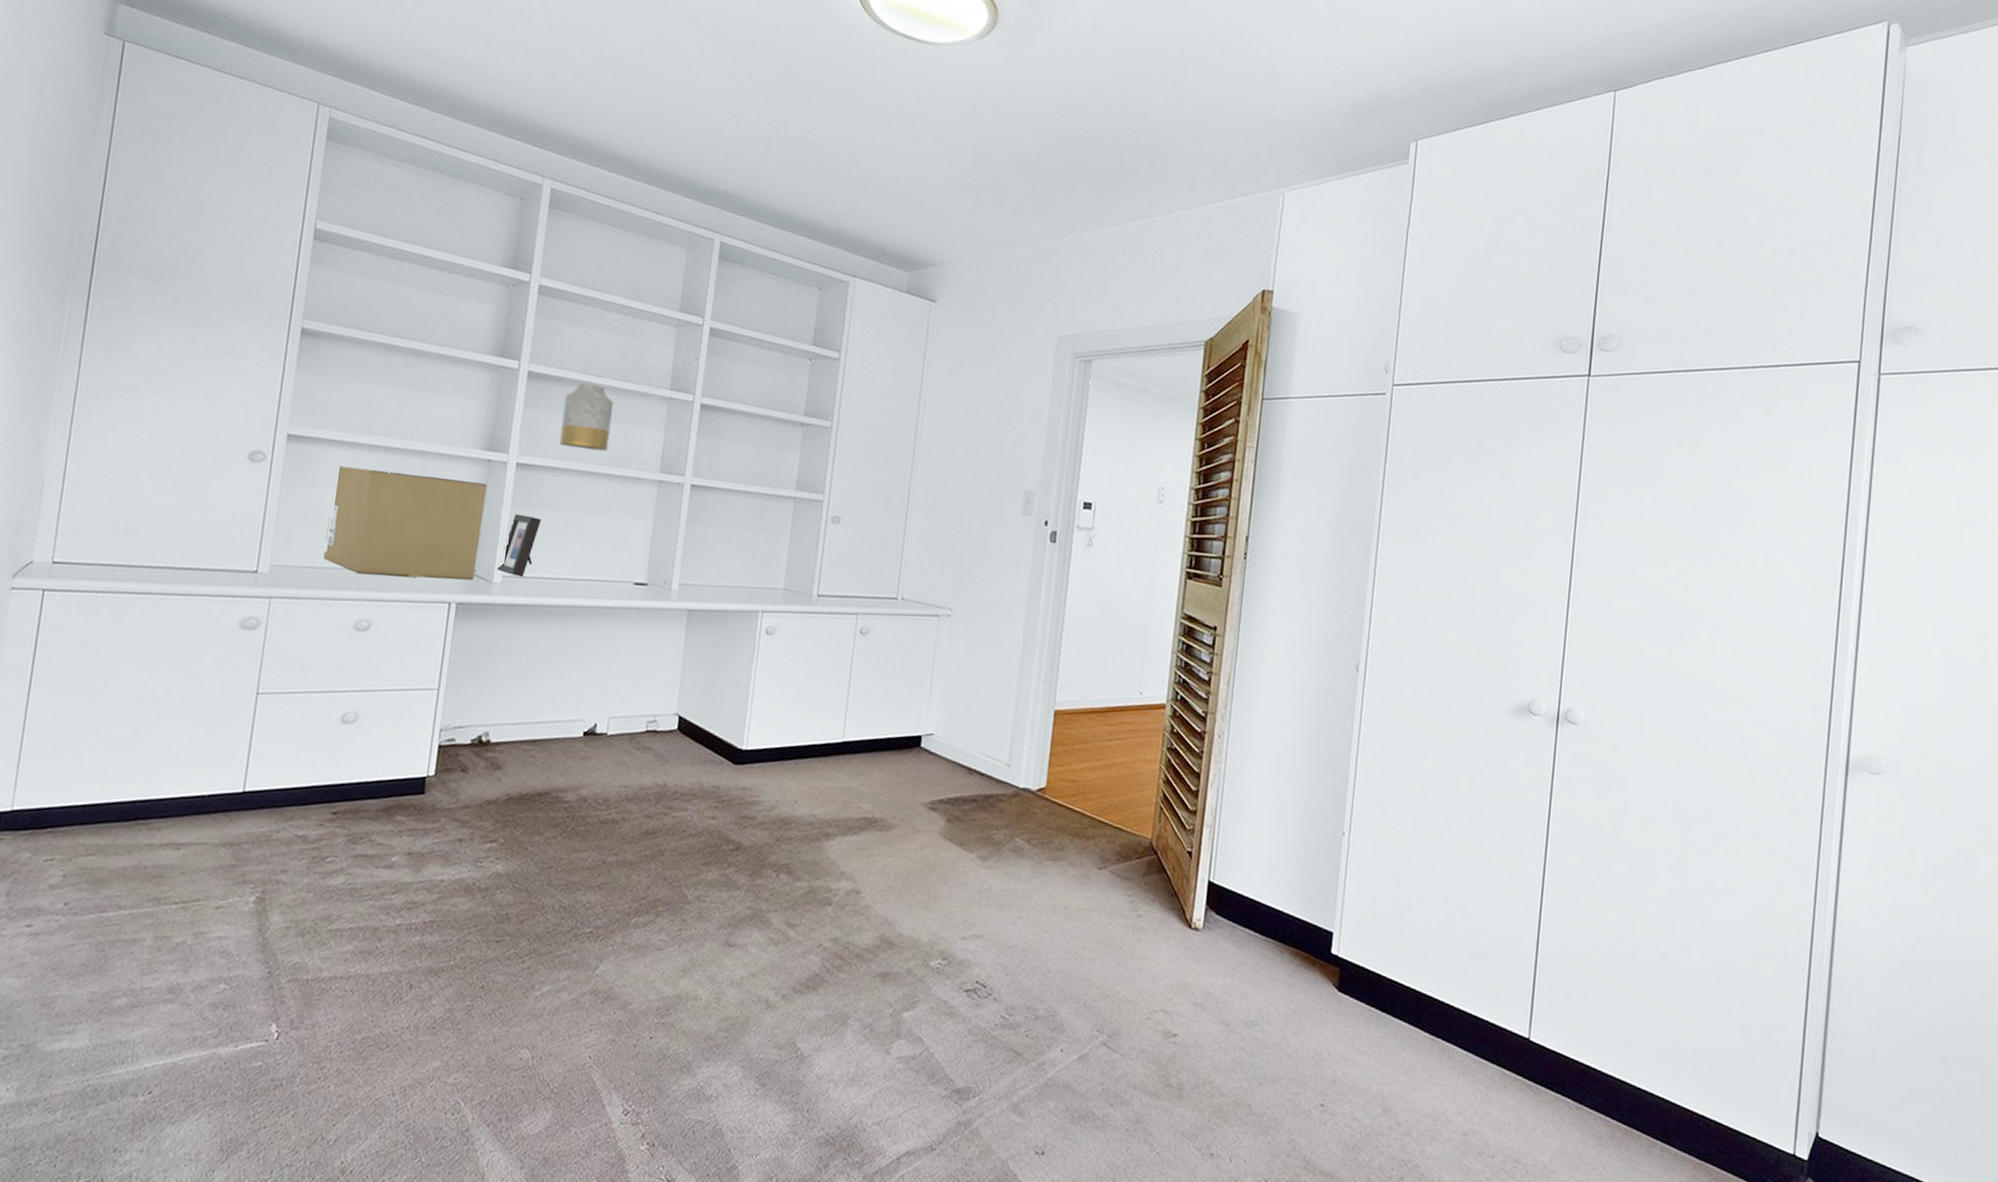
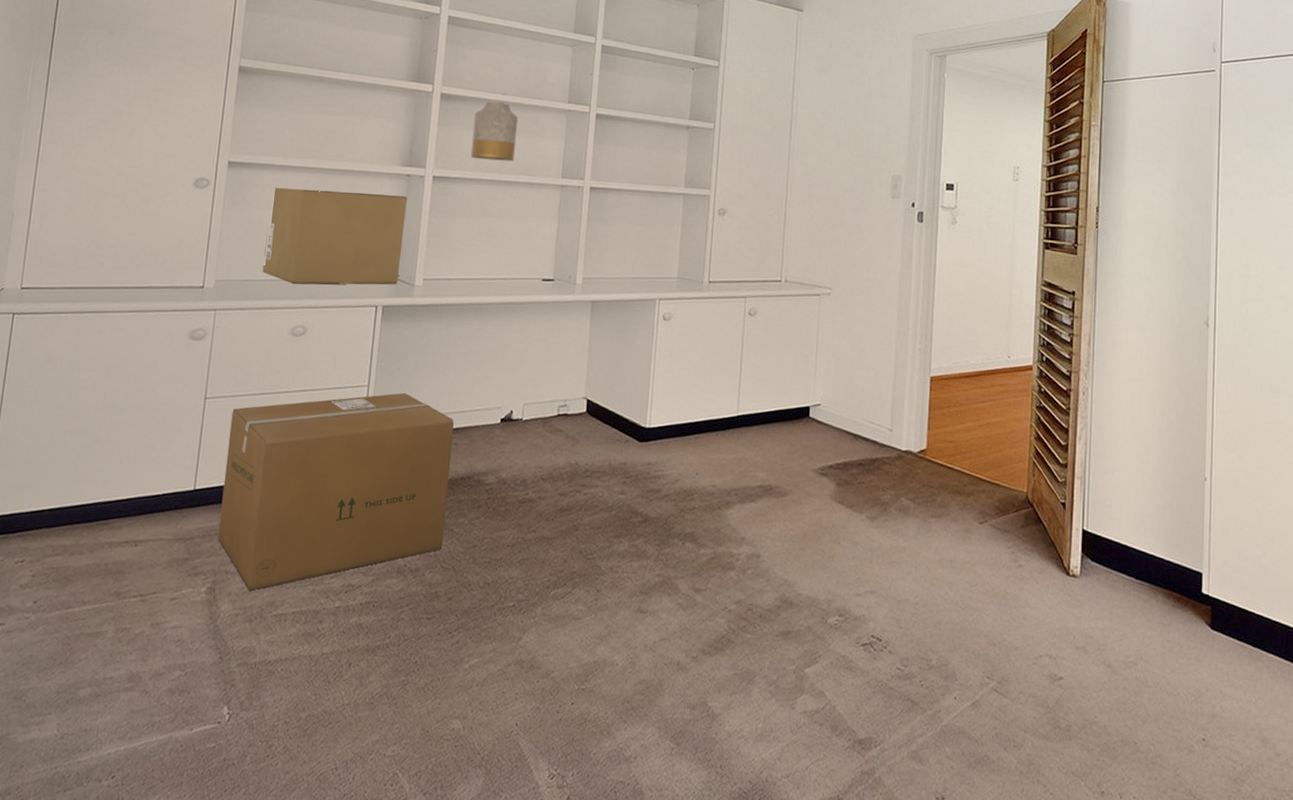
box: none [268,698,533,903] -> present [217,393,455,591]
picture frame: present [497,514,541,578] -> none [418,222,456,280]

